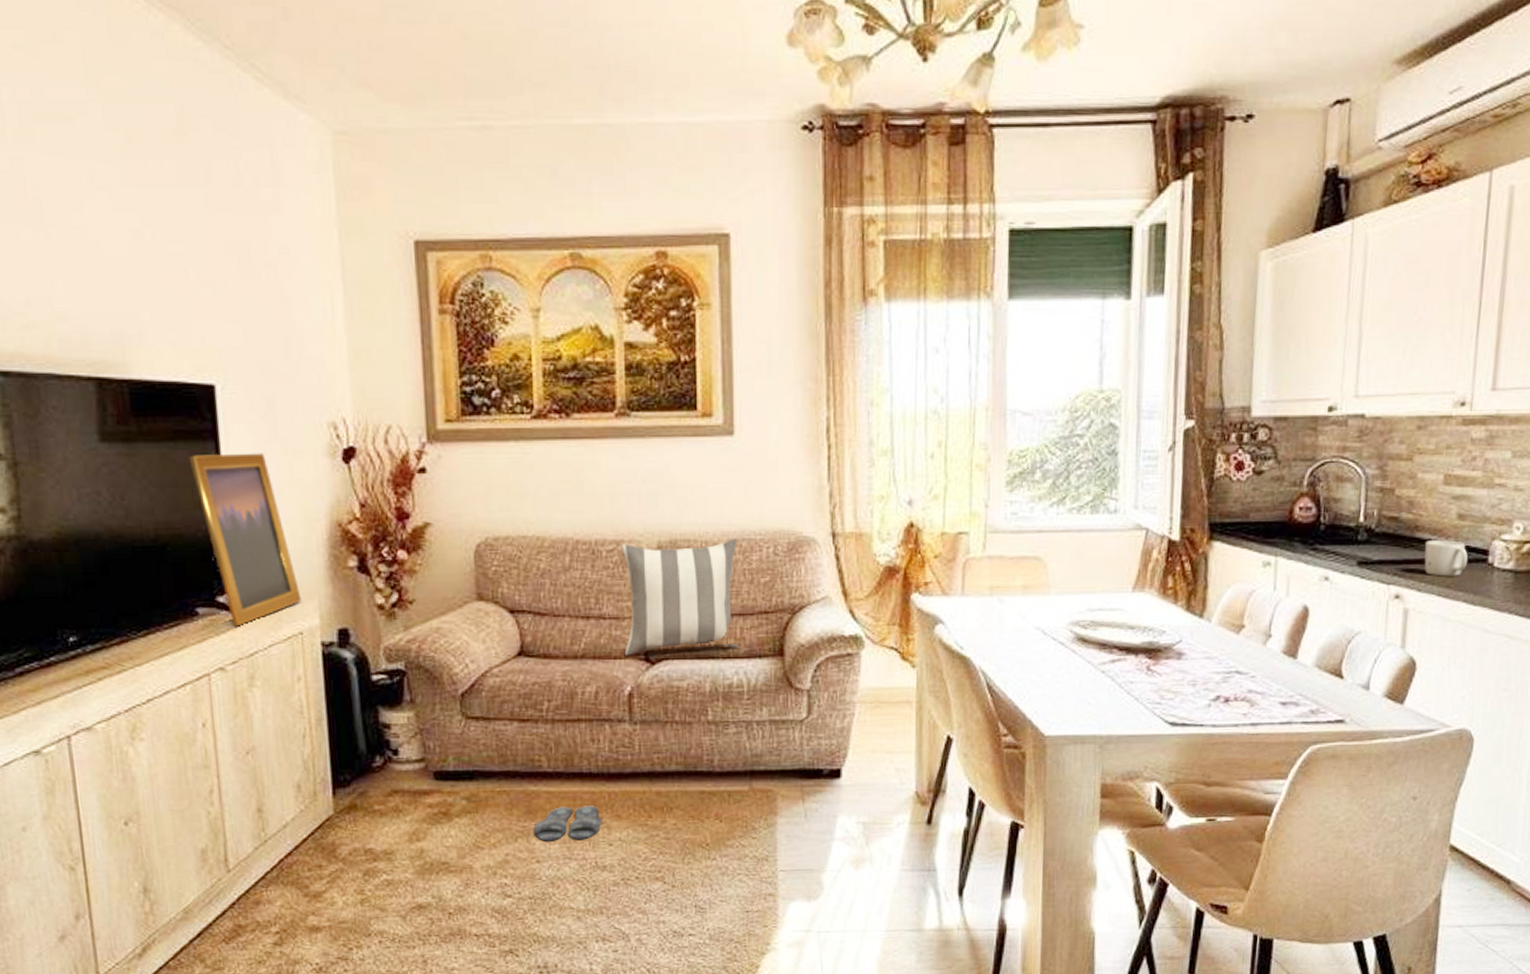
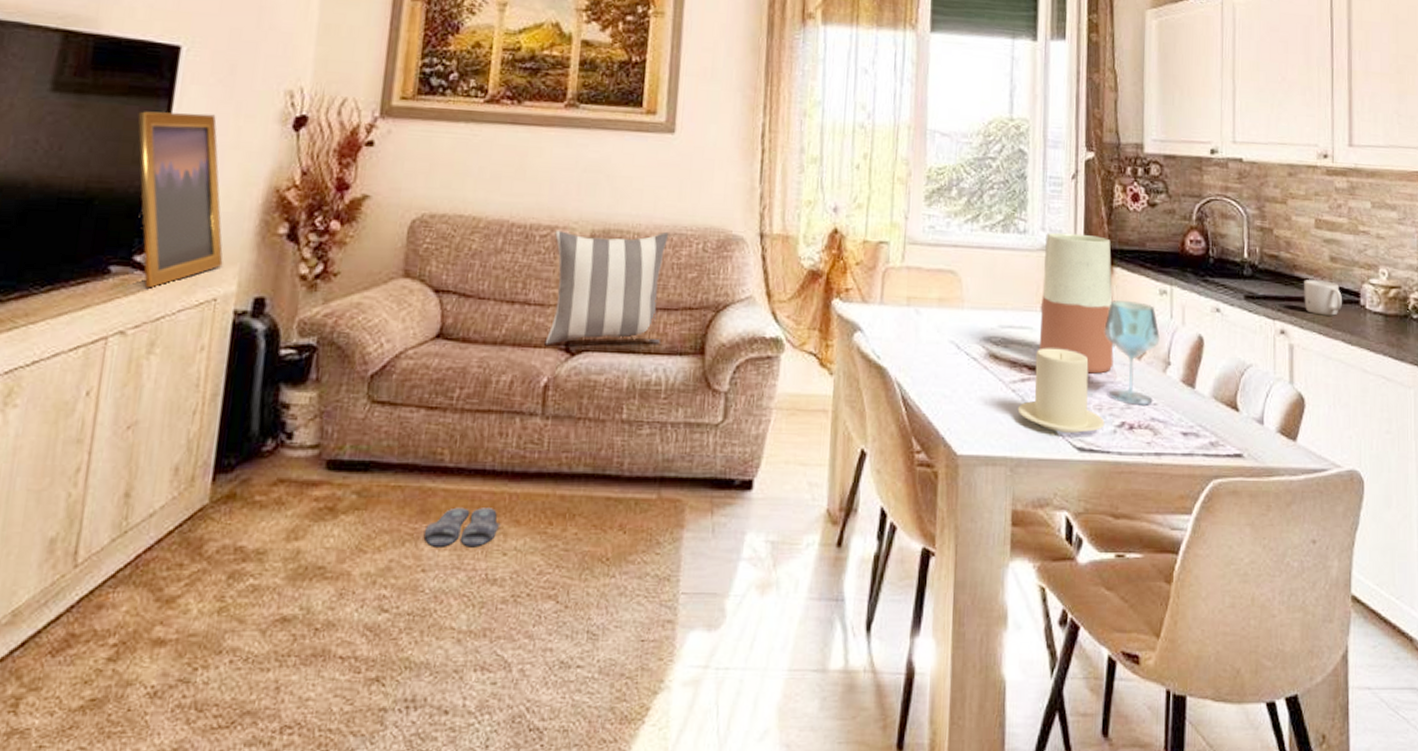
candle: none [1107,628,1199,709] -> present [1017,348,1105,433]
vase: none [1130,509,1211,651] -> present [1039,232,1114,374]
wine glass: none [1200,576,1261,679] -> present [1104,300,1160,405]

